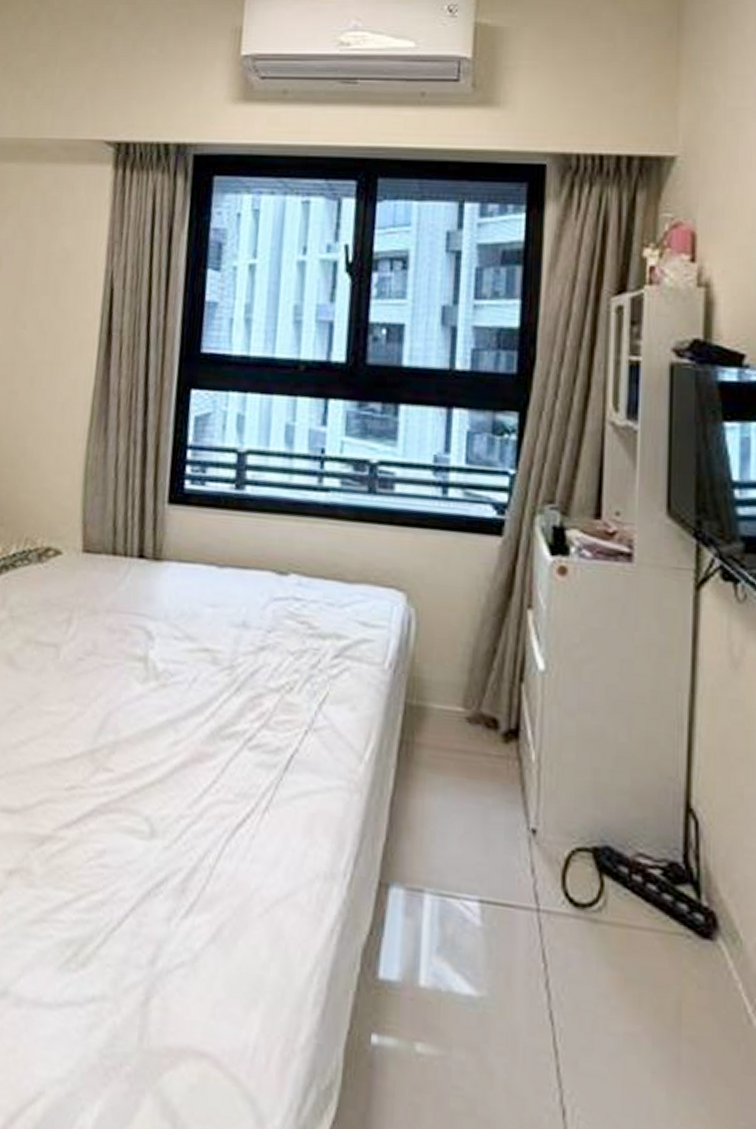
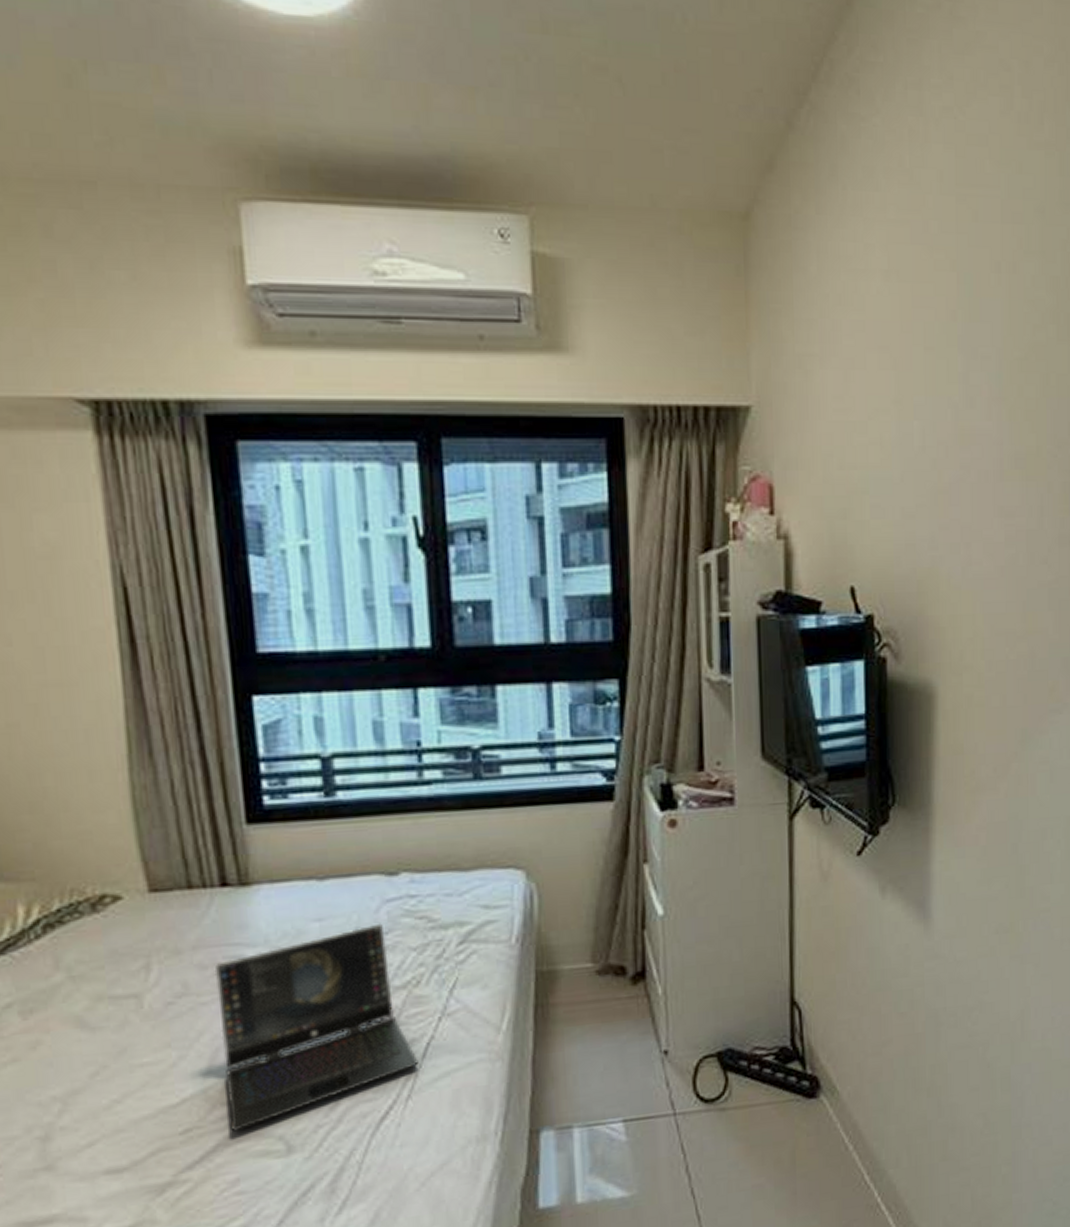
laptop: none [107,619,281,802] -> present [214,923,419,1133]

